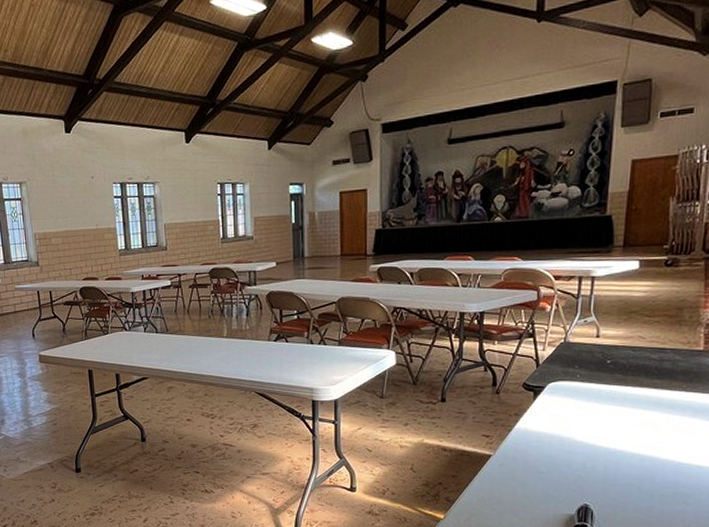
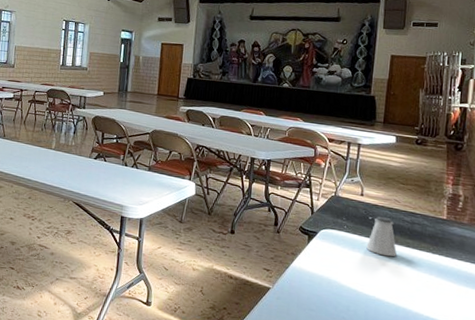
saltshaker: none [604,357,642,402] -> present [366,216,397,257]

